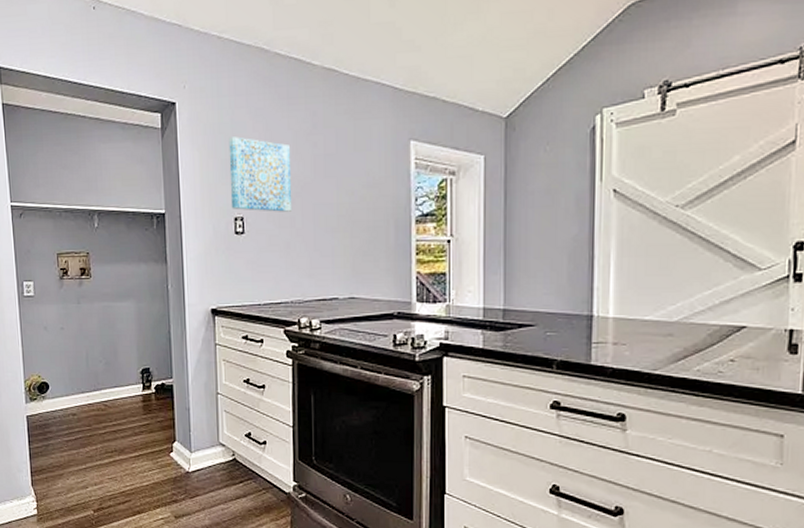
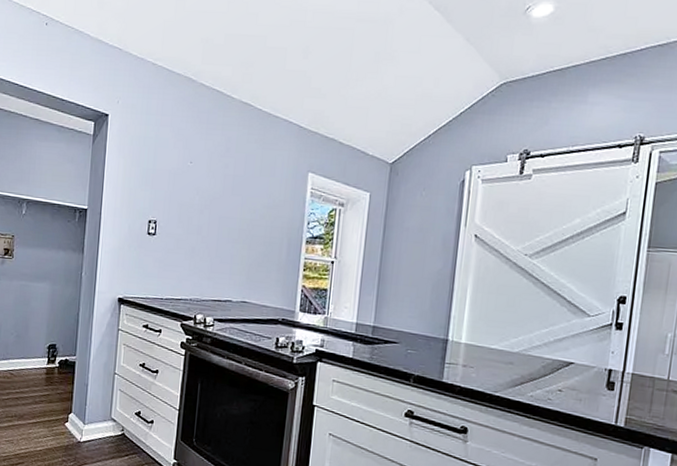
wall art: present [228,136,292,212] -> none [146,150,205,221]

